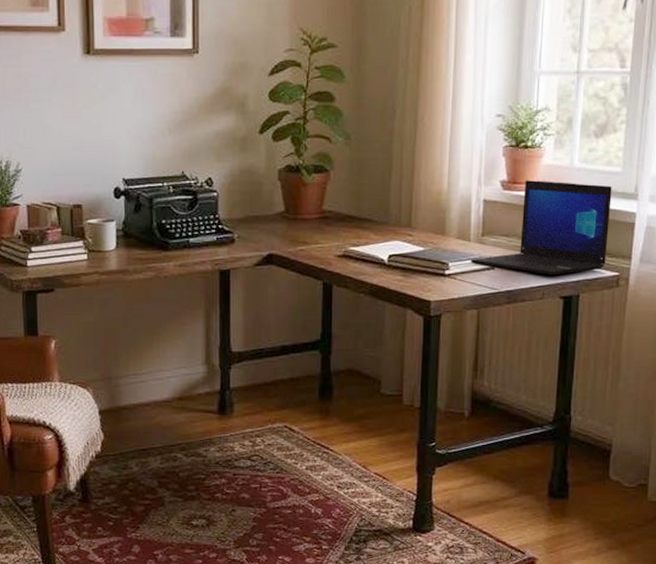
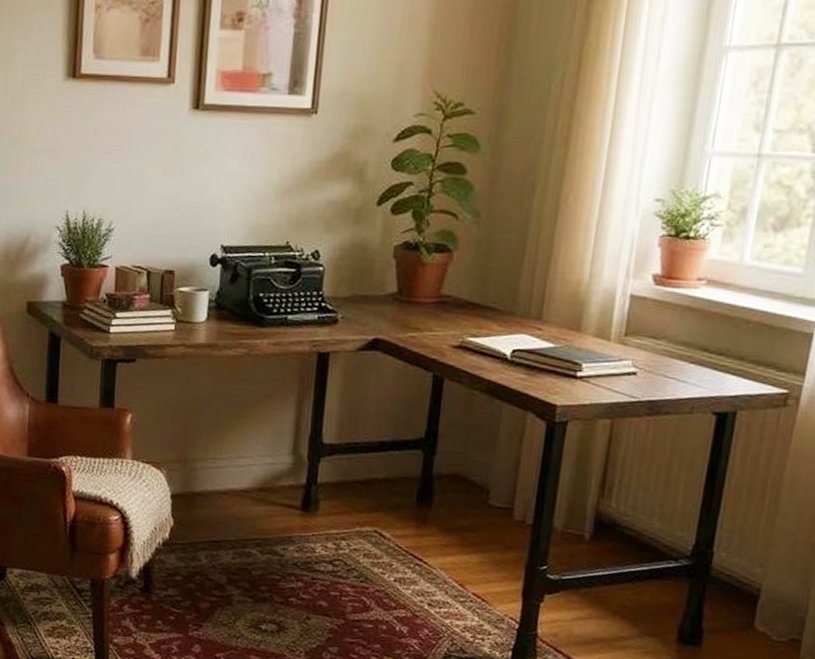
laptop: present [470,180,612,276] -> none [608,276,789,388]

